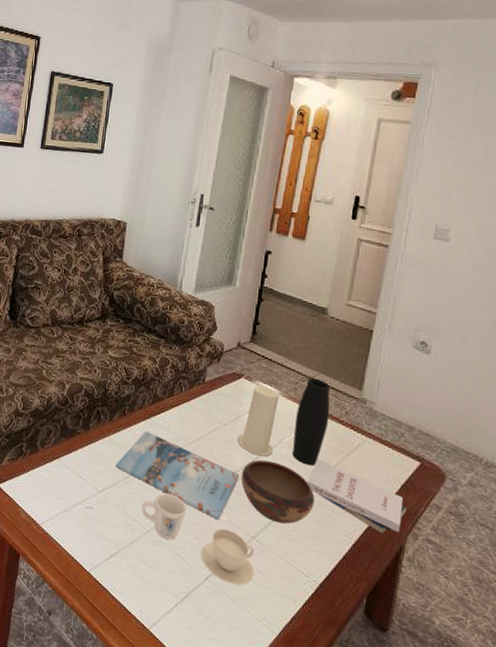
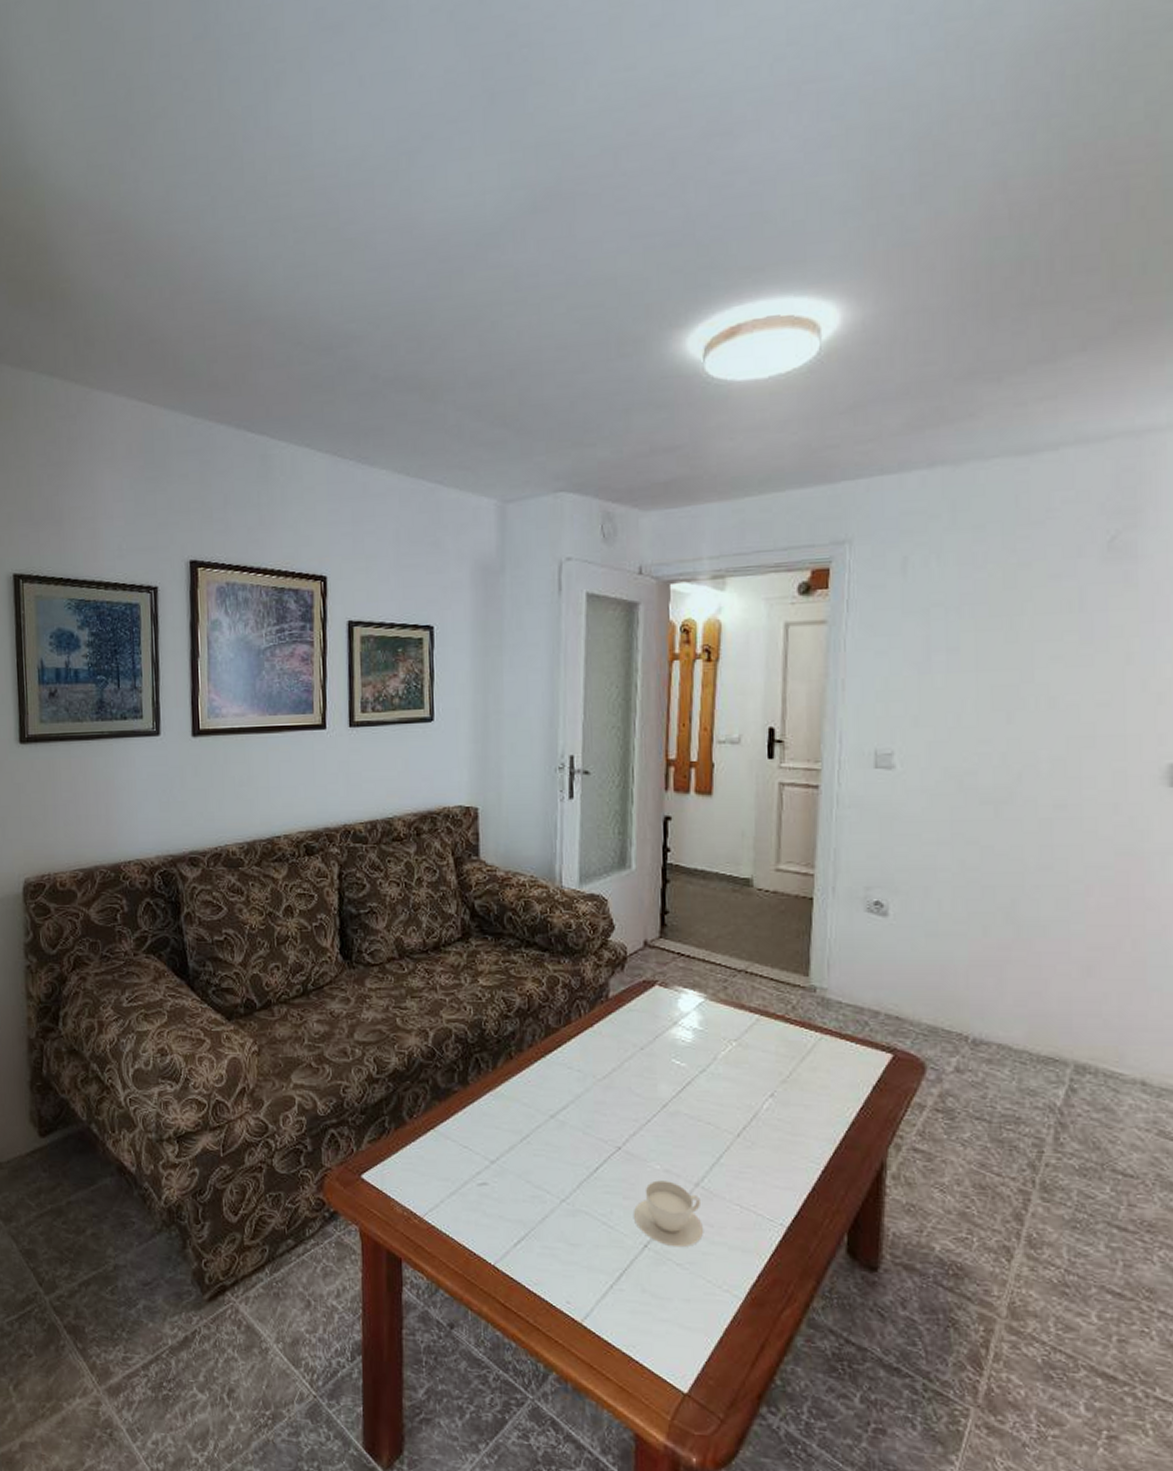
magazine: present [115,431,240,520] -> none [509,1074,670,1171]
mug: present [142,492,186,540] -> none [551,1148,607,1207]
candle: present [237,384,280,457] -> none [660,990,708,1081]
decorative bowl: present [241,459,315,524] -> none [671,1084,768,1161]
vase: present [292,377,331,466] -> none [730,970,773,1082]
books: present [307,458,407,534] -> none [755,1071,884,1152]

